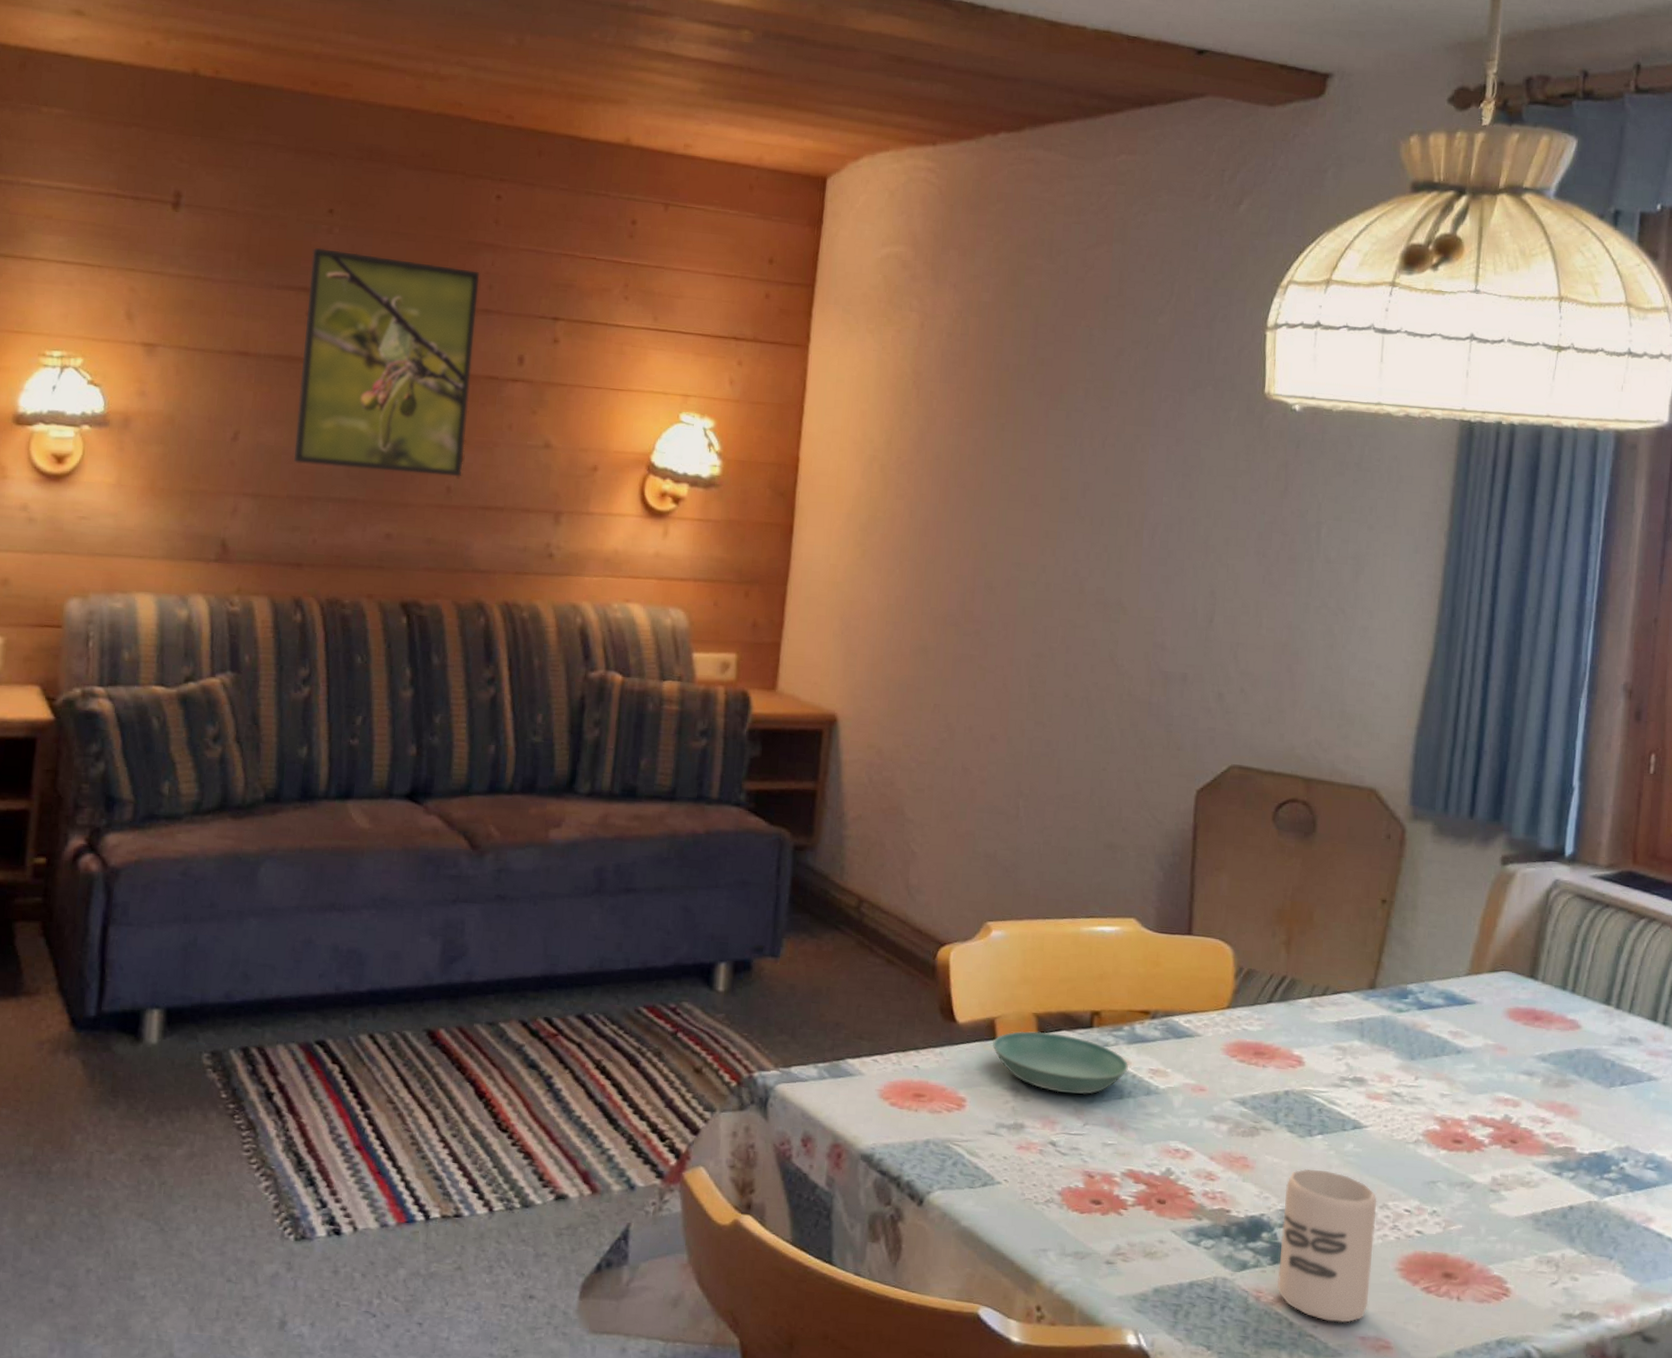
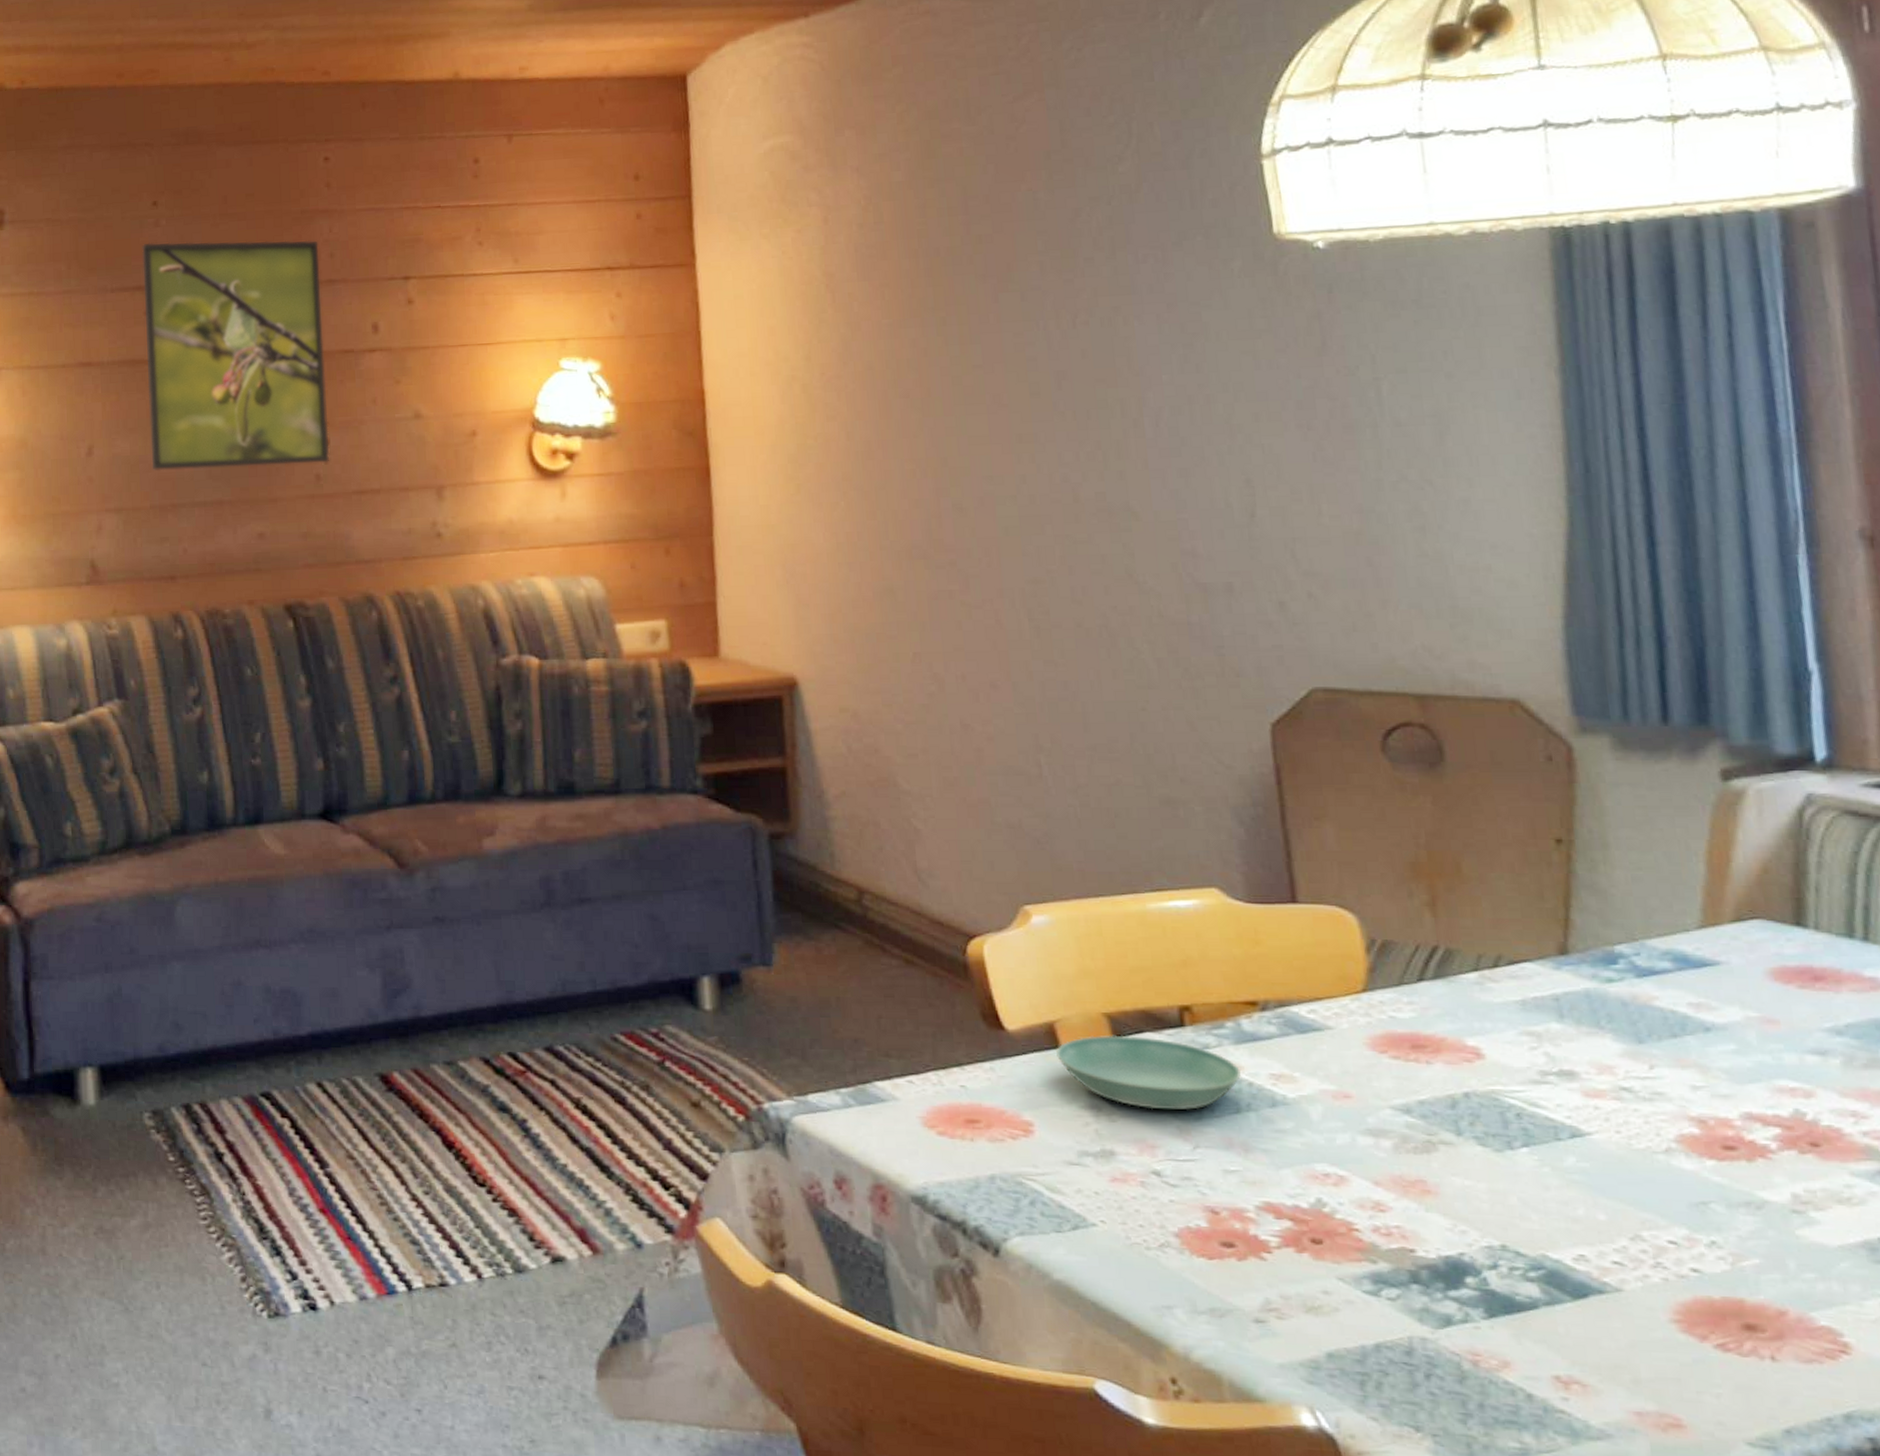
cup: present [1277,1168,1377,1323] -> none [1488,1192,1639,1394]

